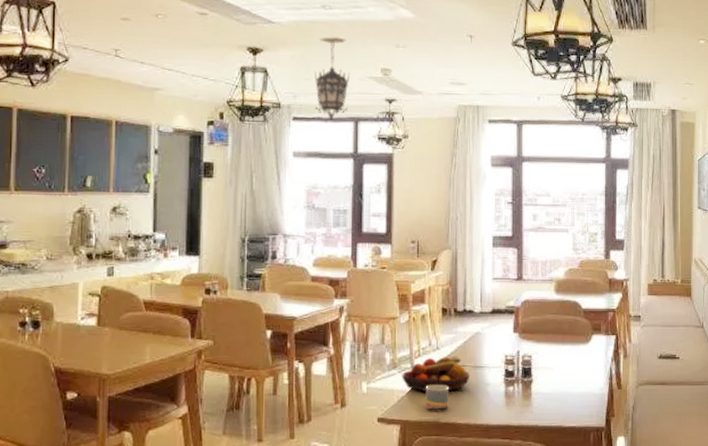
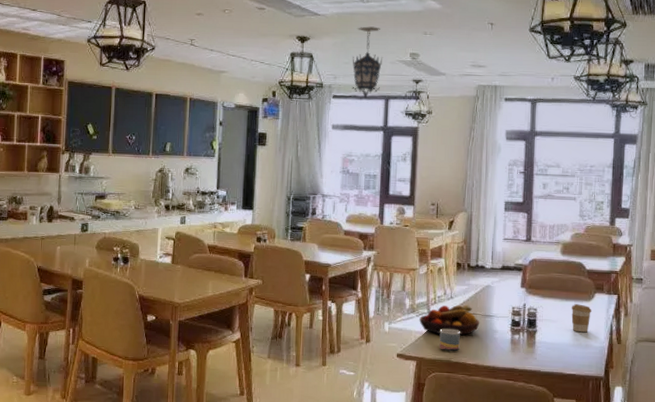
coffee cup: none [569,348,589,379] -> present [571,304,592,333]

